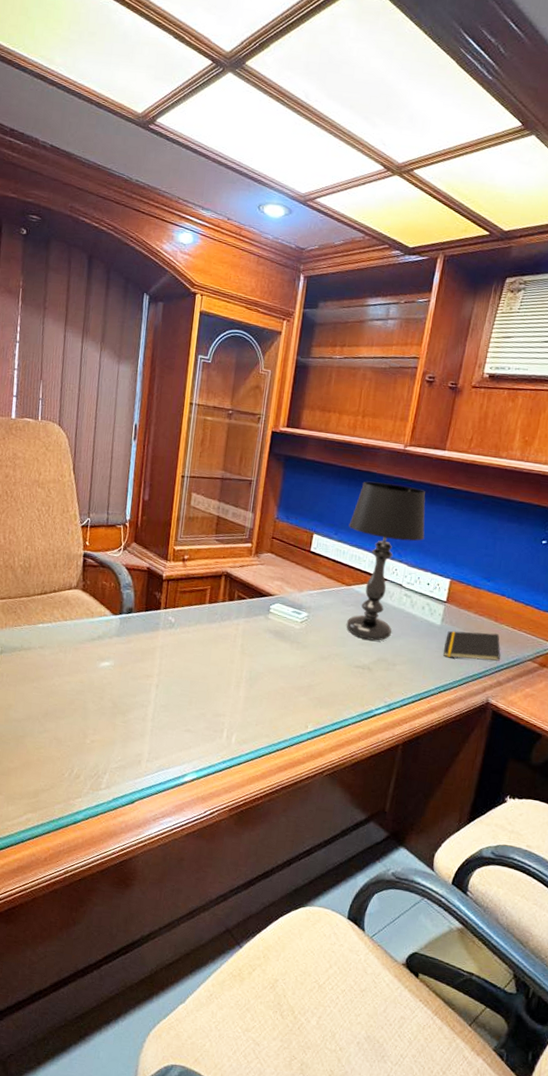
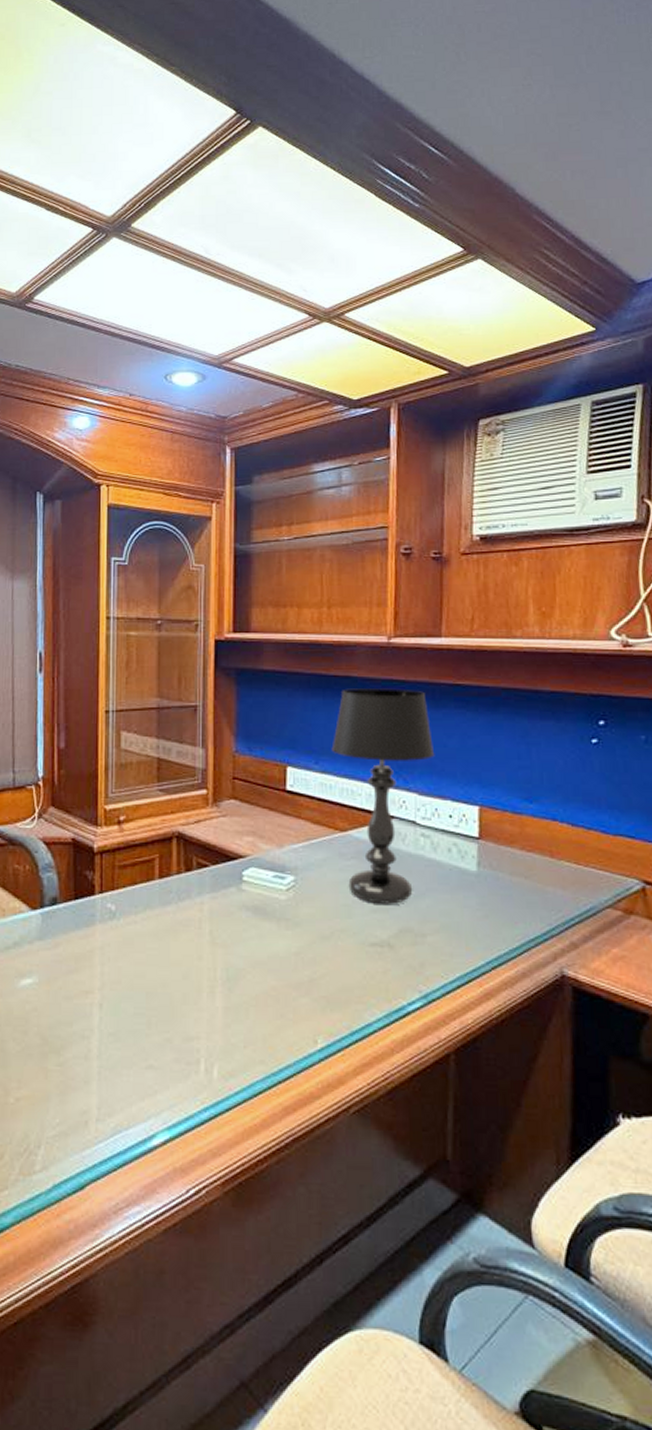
notepad: present [443,631,501,661] -> none [487,875,568,917]

